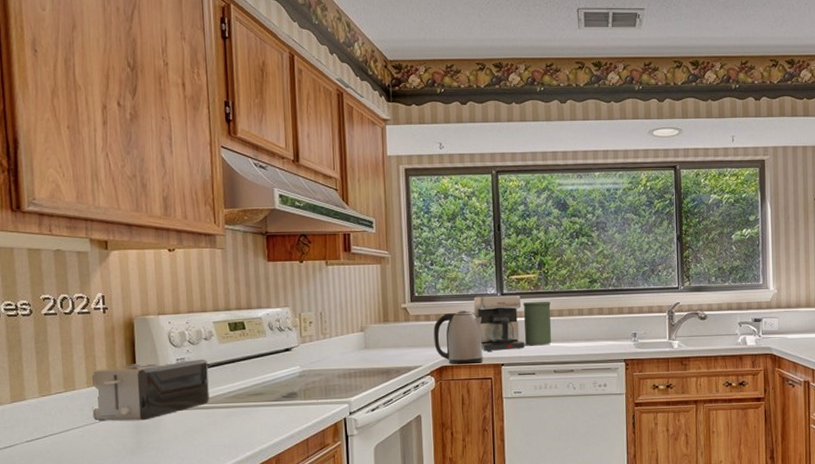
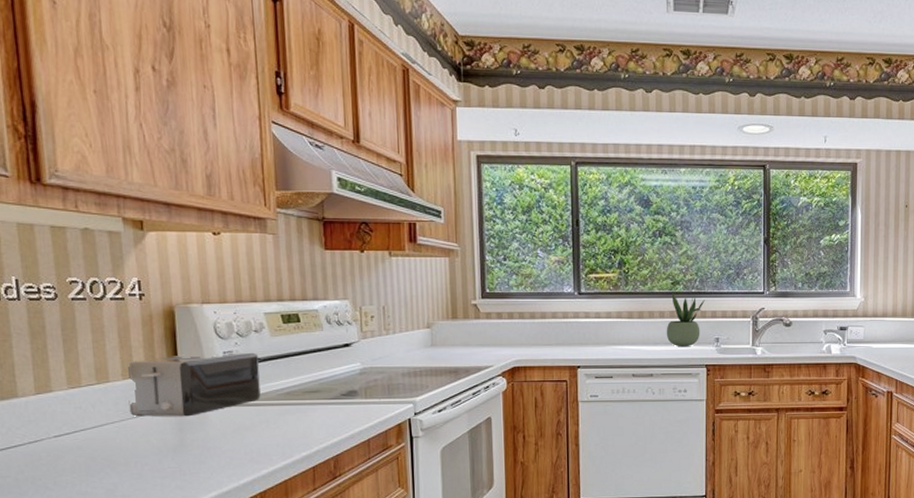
kettle: present [433,310,483,365] -> none [506,309,558,366]
coffee maker: present [473,295,525,351] -> none [549,294,602,353]
canister: present [523,301,552,346] -> none [601,302,631,348]
potted plant: none [585,290,622,343] -> present [666,292,705,347]

